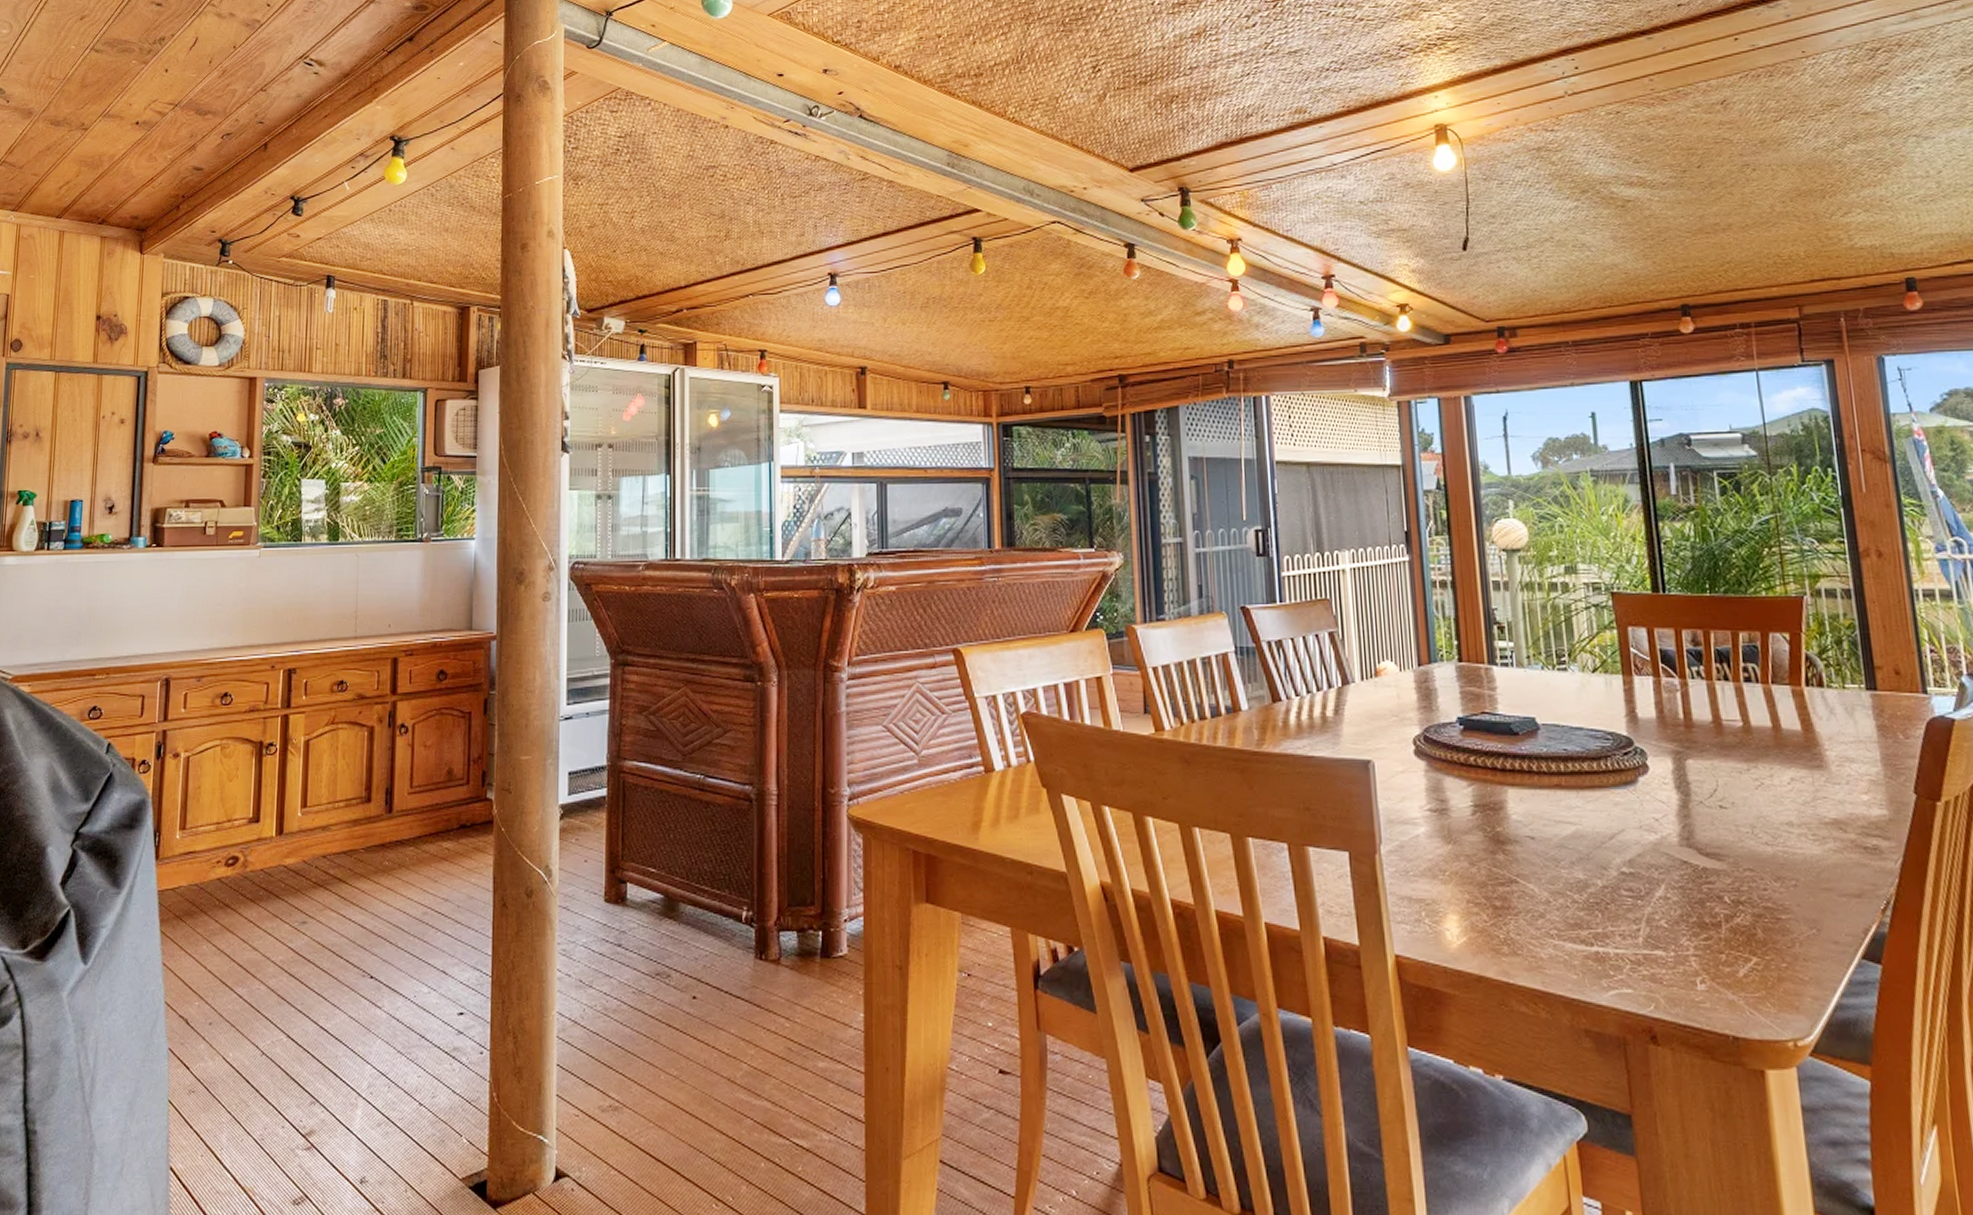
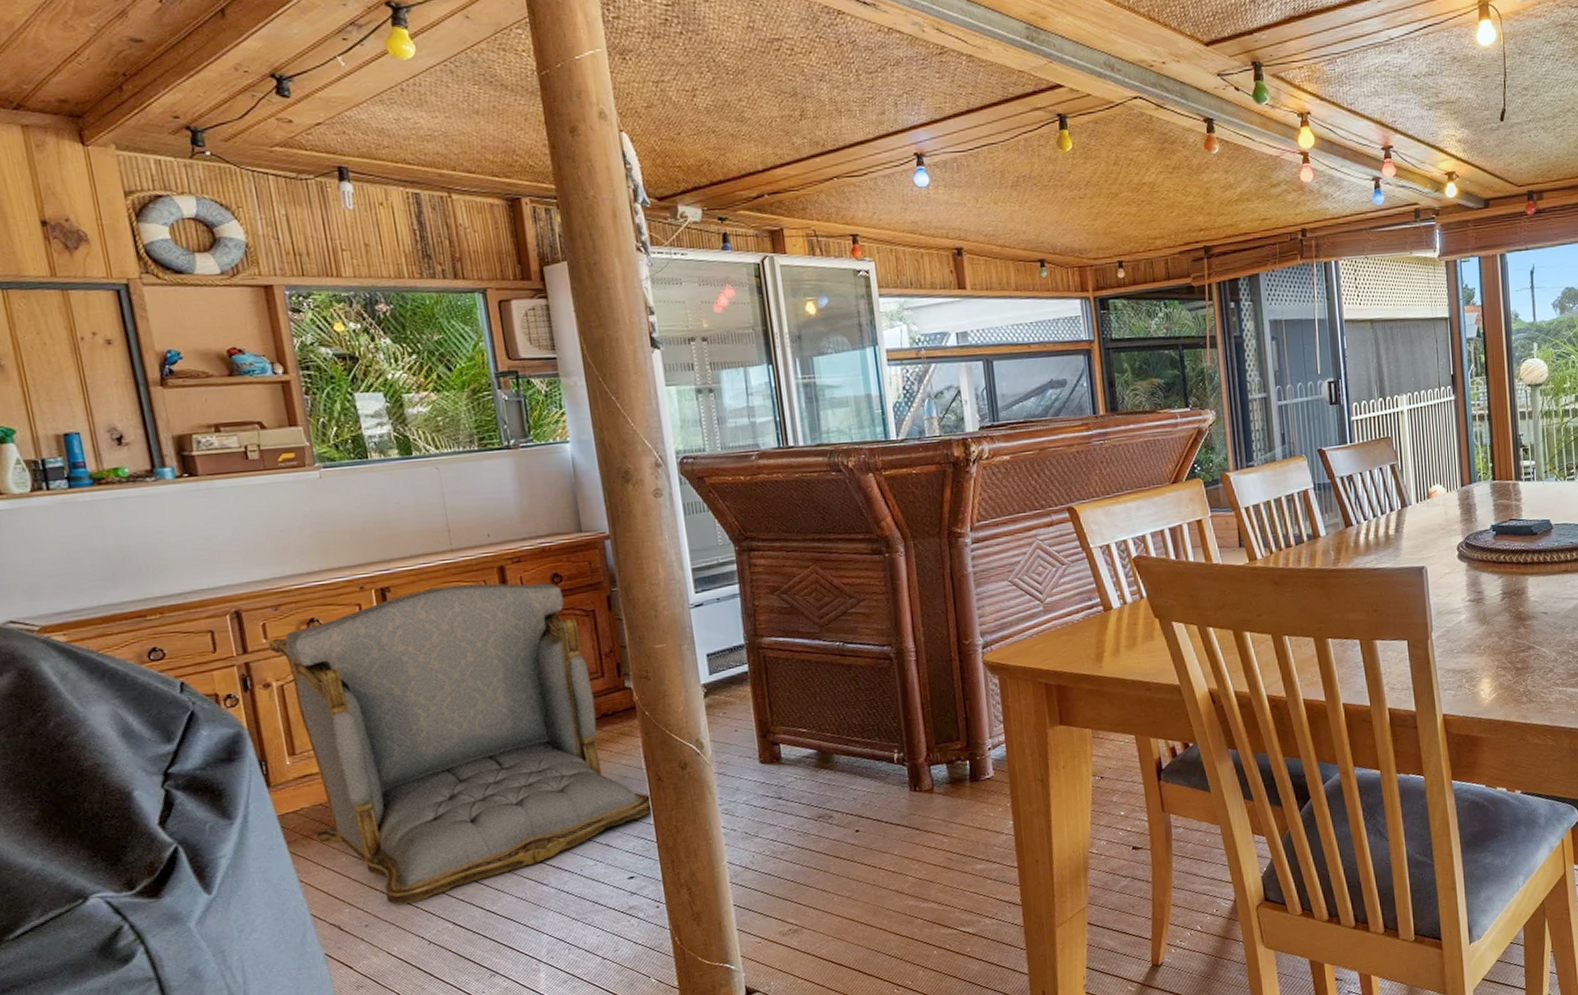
armchair: none [185,673,494,1005] -> present [268,582,654,905]

